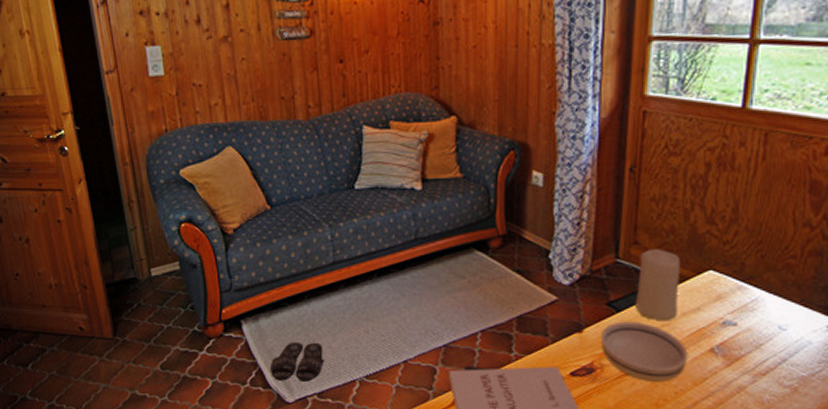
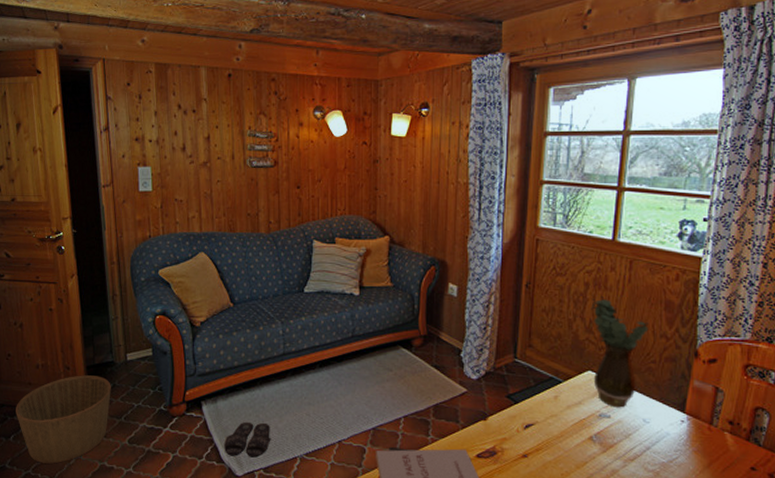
basket: none [31,294,136,394] -> present [16,375,111,464]
bowl: present [601,321,688,382] -> none [502,411,572,465]
candle: present [635,249,681,320] -> none [530,352,566,412]
vase: none [713,178,788,313] -> present [591,295,649,408]

